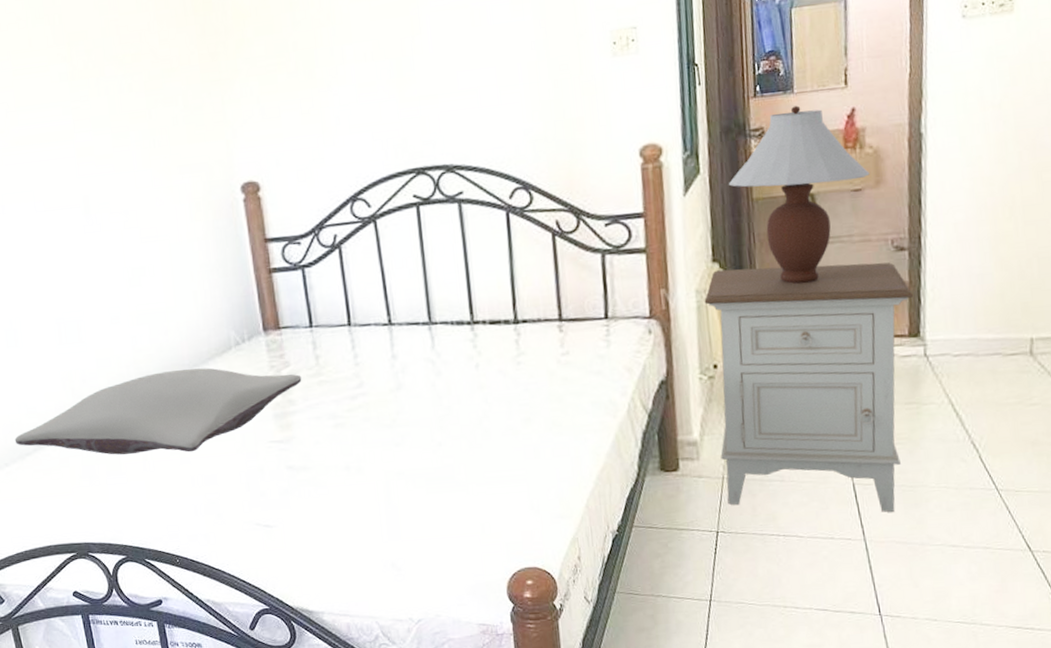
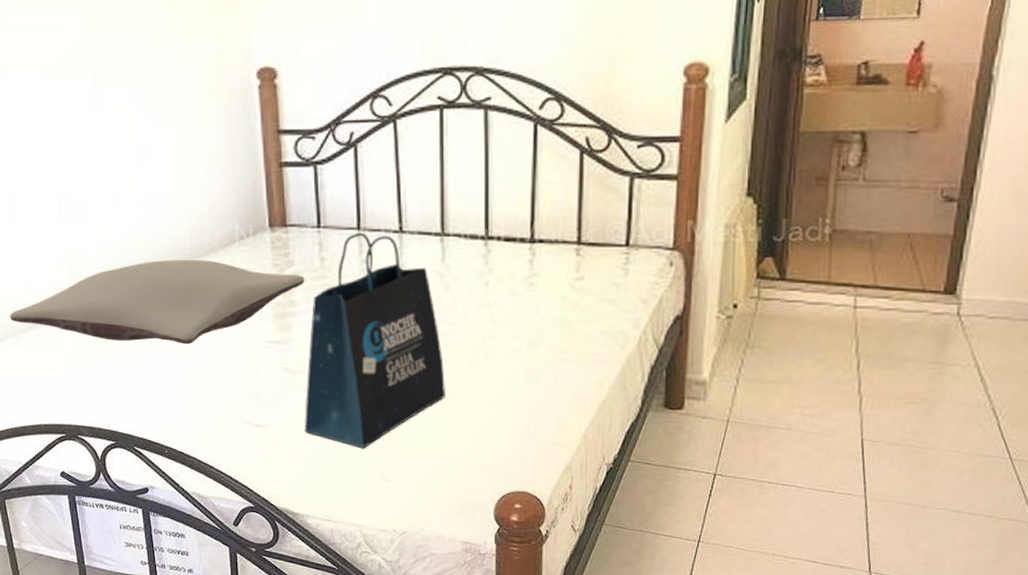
tote bag: none [311,328,449,539] -> present [304,232,446,449]
nightstand: present [704,262,914,512] -> none [728,205,956,471]
table lamp: present [728,105,870,284] -> none [774,33,929,228]

